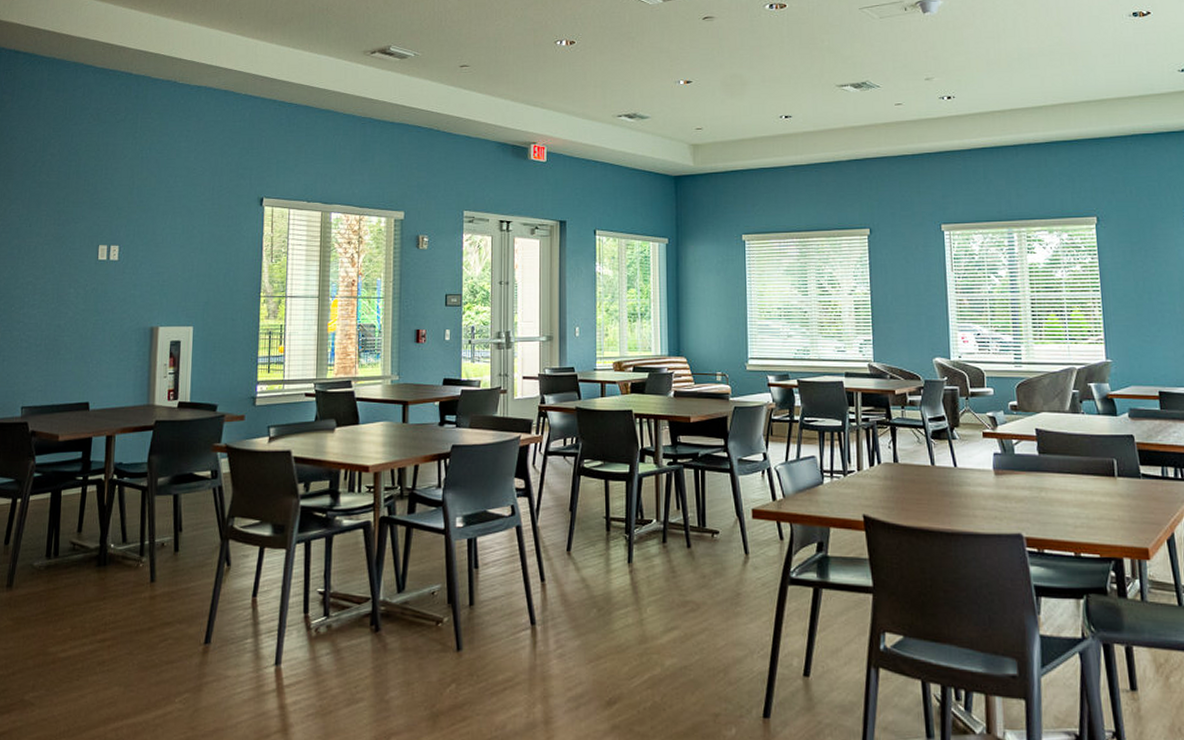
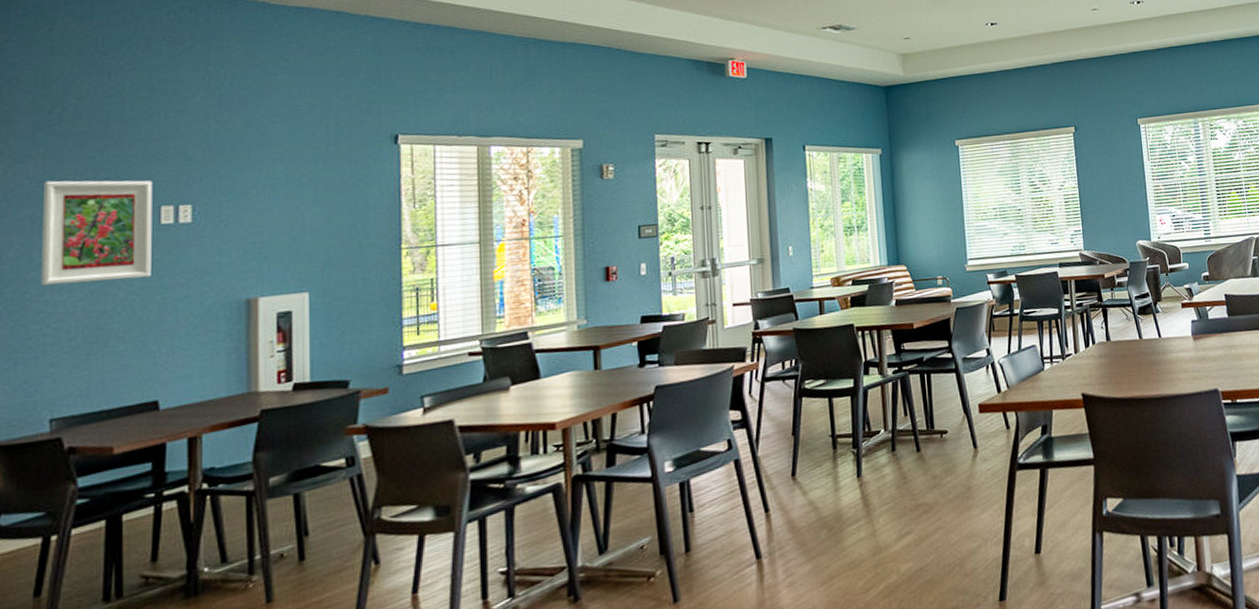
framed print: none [22,219,95,302] -> present [41,180,153,286]

